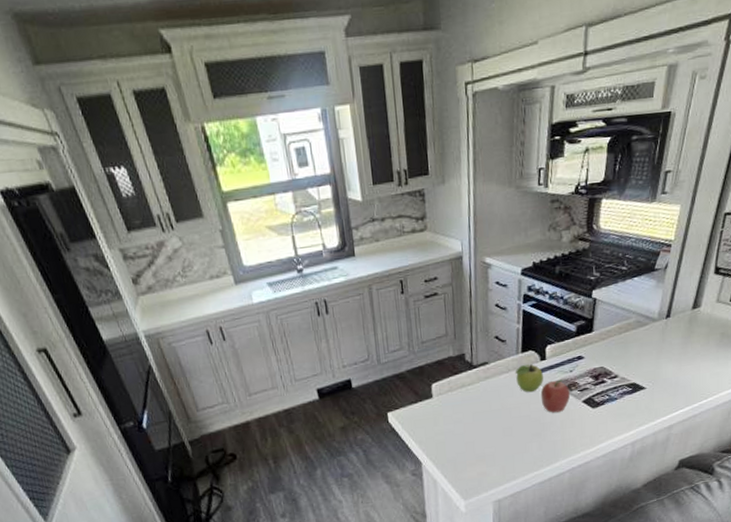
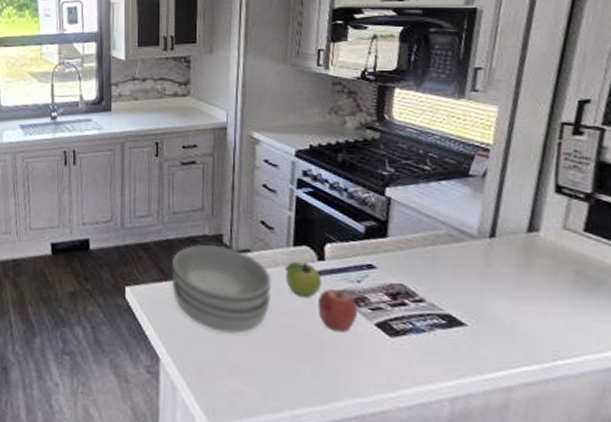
bowl: none [425,363,506,433] -> present [173,245,272,334]

